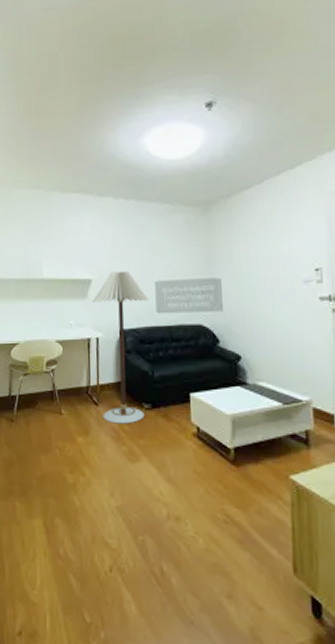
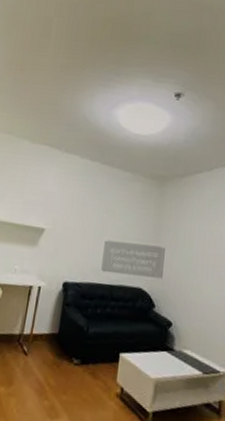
floor lamp: present [92,270,150,424] -> none [30,224,97,378]

